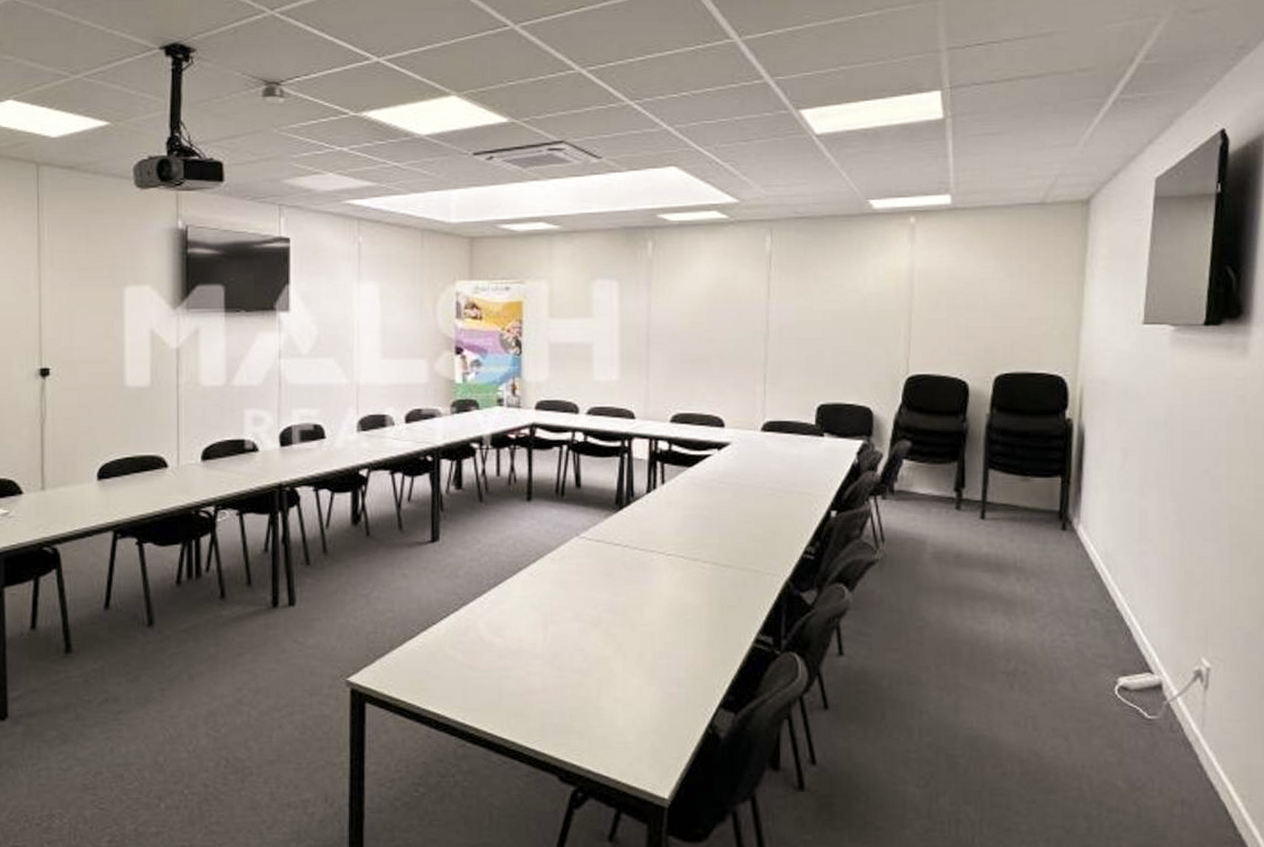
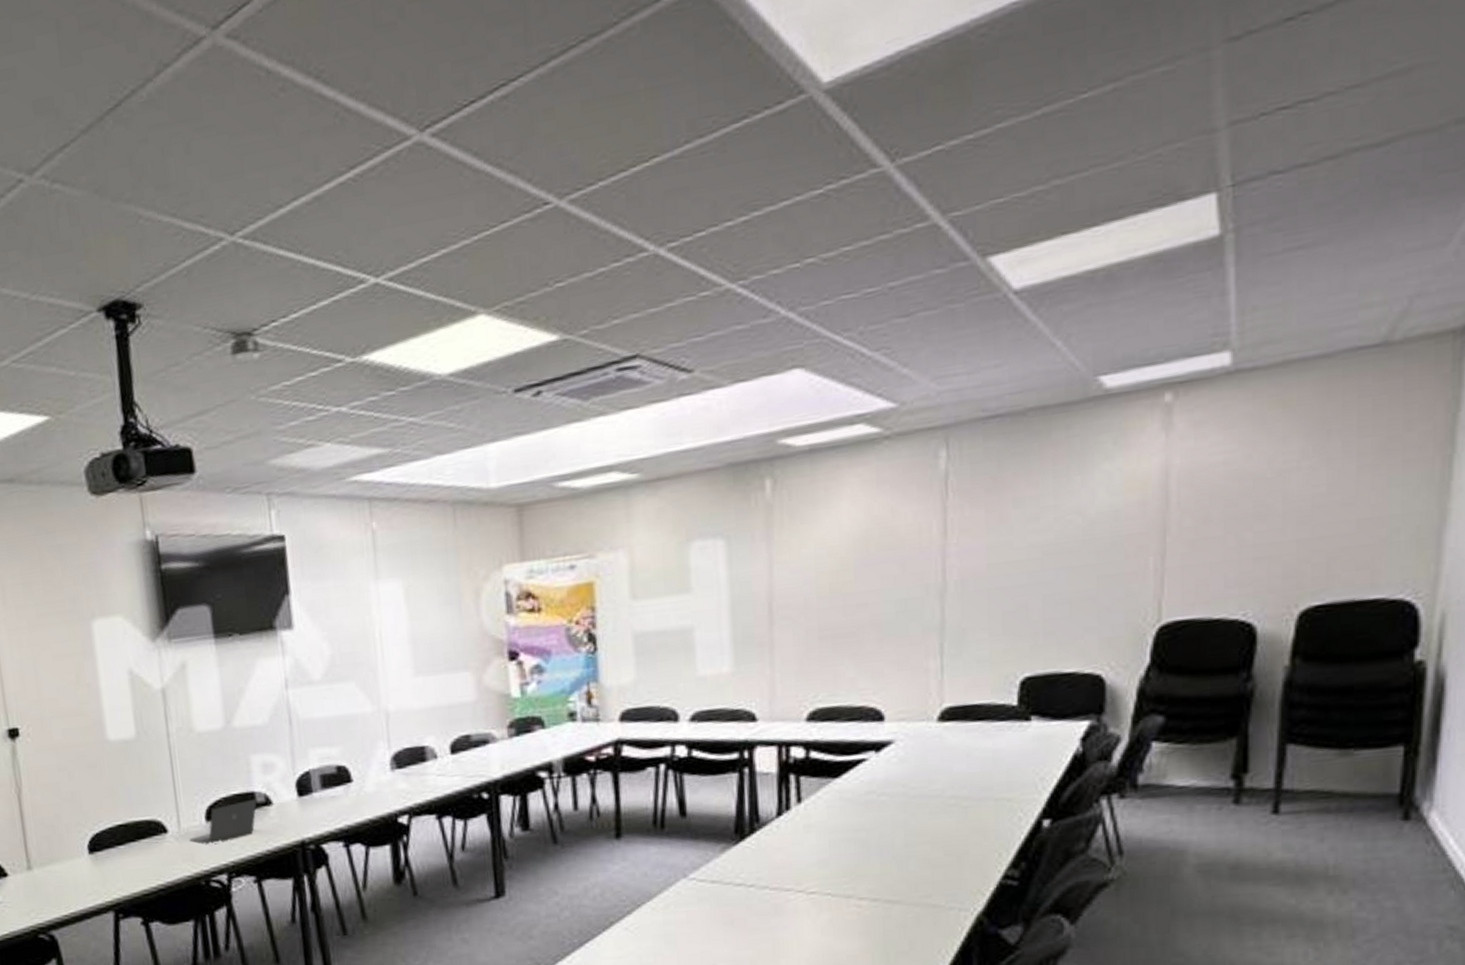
laptop: none [186,445,246,482] -> present [189,798,257,846]

